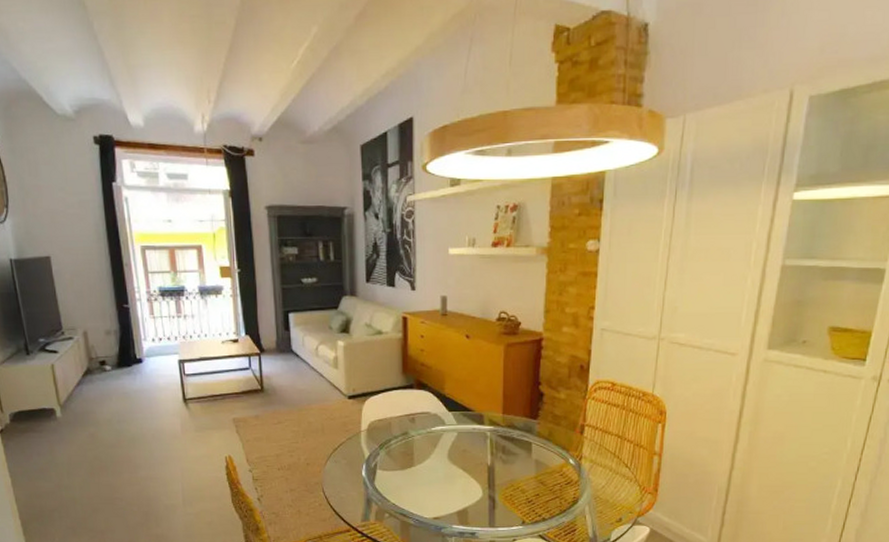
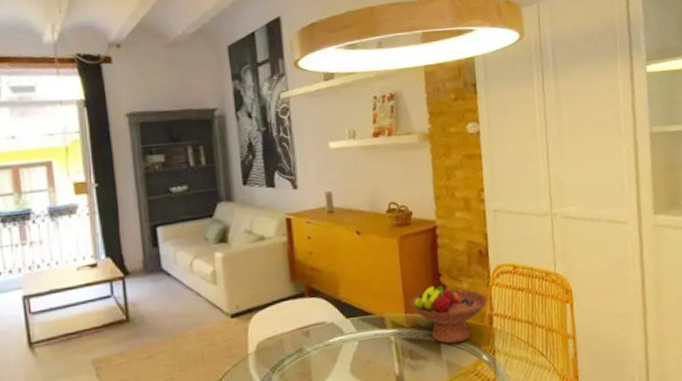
fruit bowl: none [508,392,582,446] -> present [410,285,488,344]

